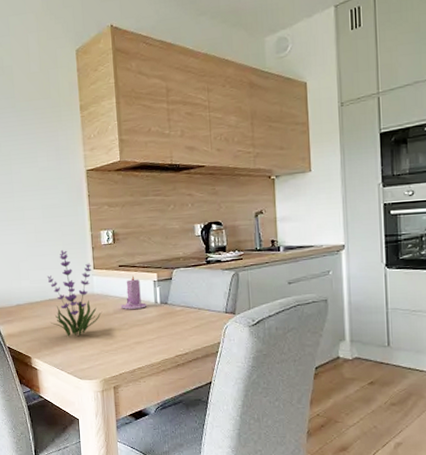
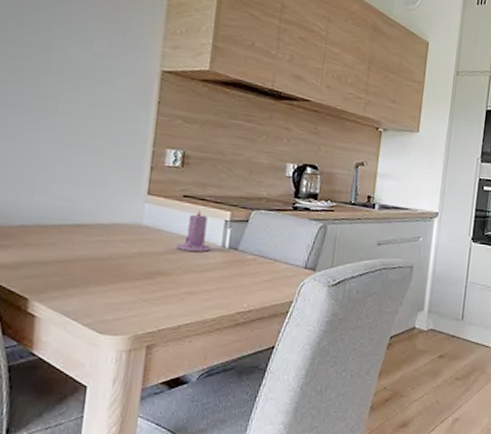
plant: present [47,249,103,337] -> none [69,162,150,277]

